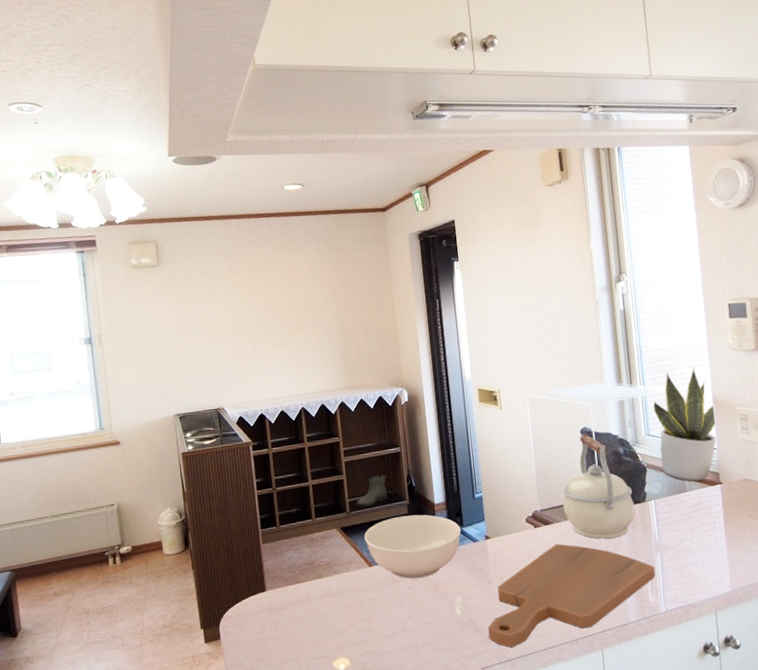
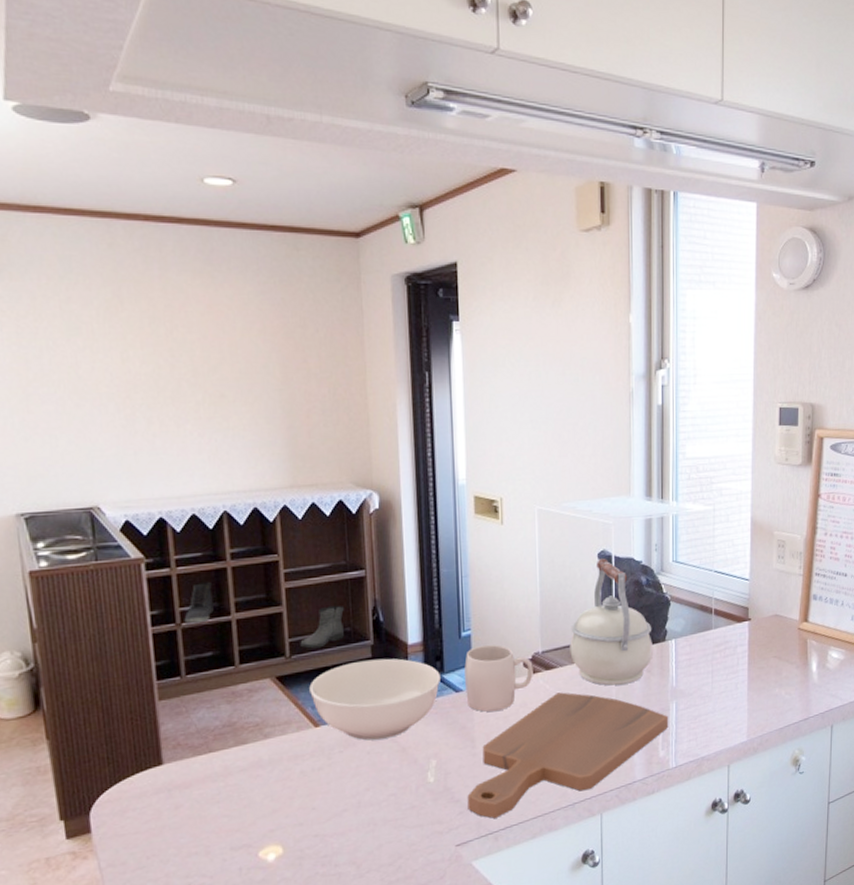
sneaker: none [278,458,297,488] -> present [184,582,214,623]
mug: none [479,504,535,559] -> present [464,644,533,712]
potted plant: present [653,367,717,482] -> none [685,481,753,617]

